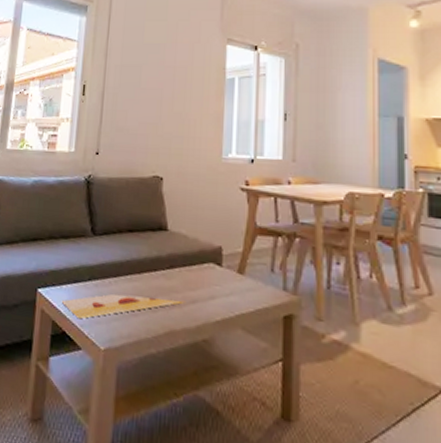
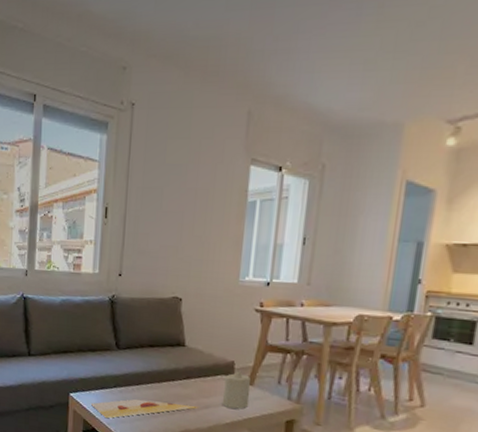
candle: none [210,258,241,303] -> present [222,371,250,409]

